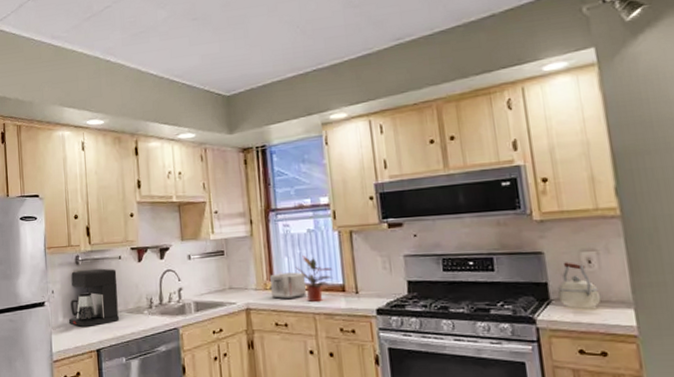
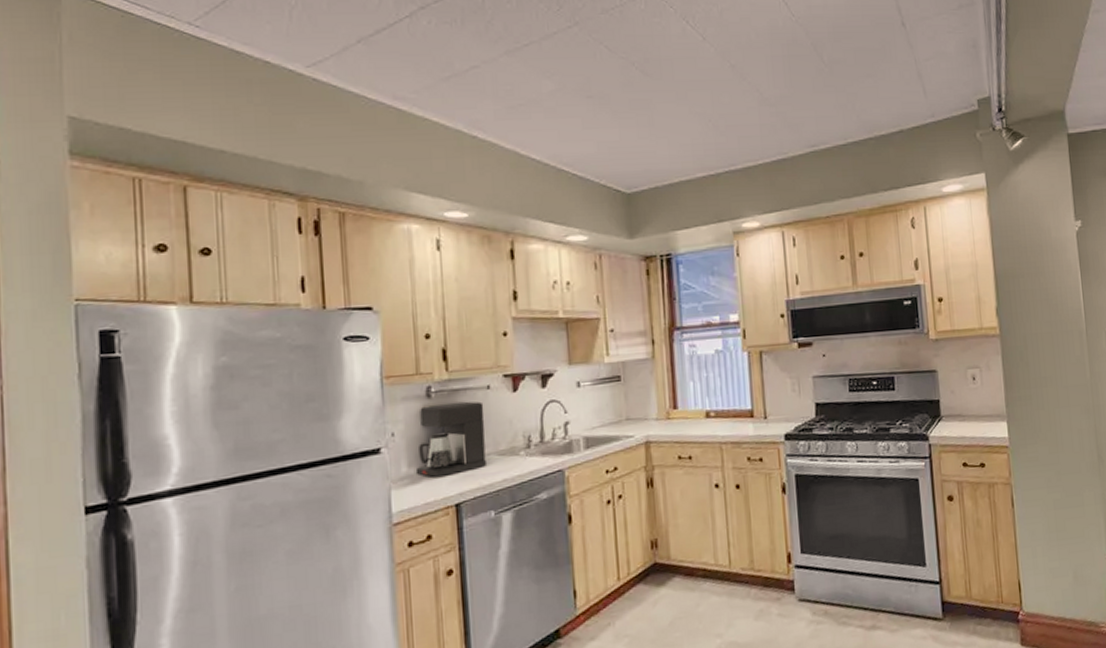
toaster: present [269,272,306,300] -> none [671,398,713,430]
potted plant: present [295,256,334,302] -> none [701,379,742,430]
kettle: present [557,262,602,311] -> none [947,379,982,426]

